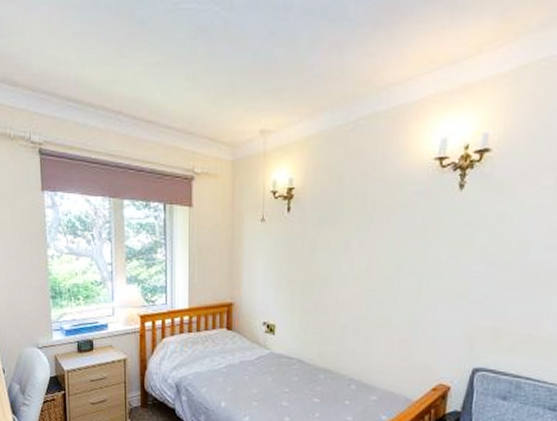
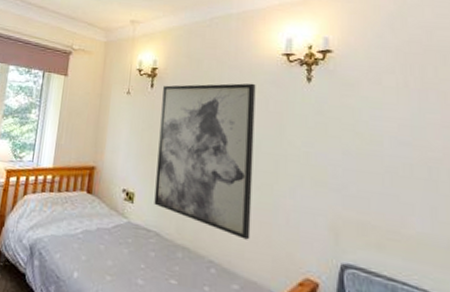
wall art: none [295,196,403,357] -> present [154,83,256,240]

